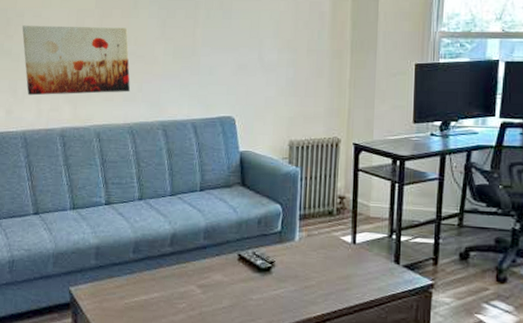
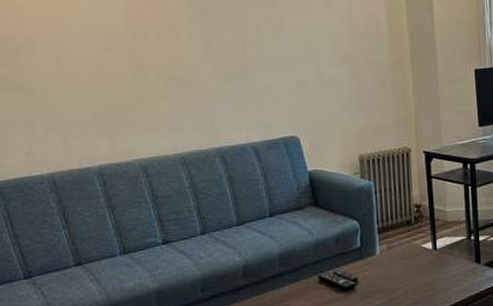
wall art: present [22,25,131,96] -> none [35,50,178,133]

